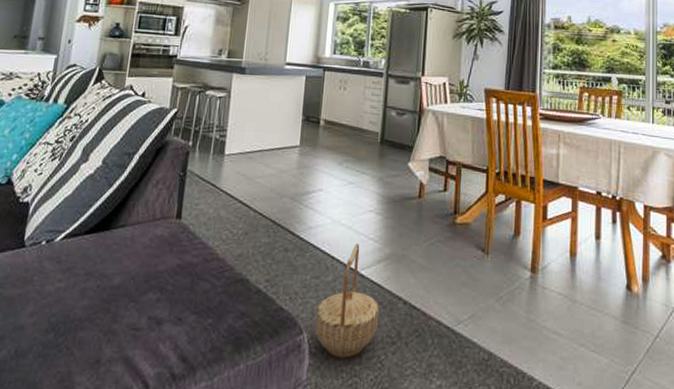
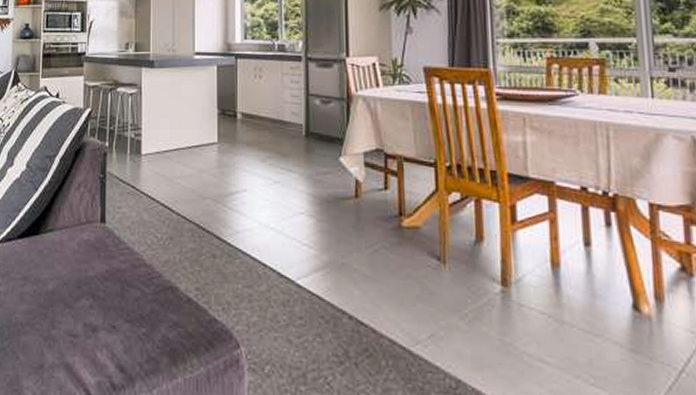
basket: present [315,243,380,359] -> none [253,249,322,377]

